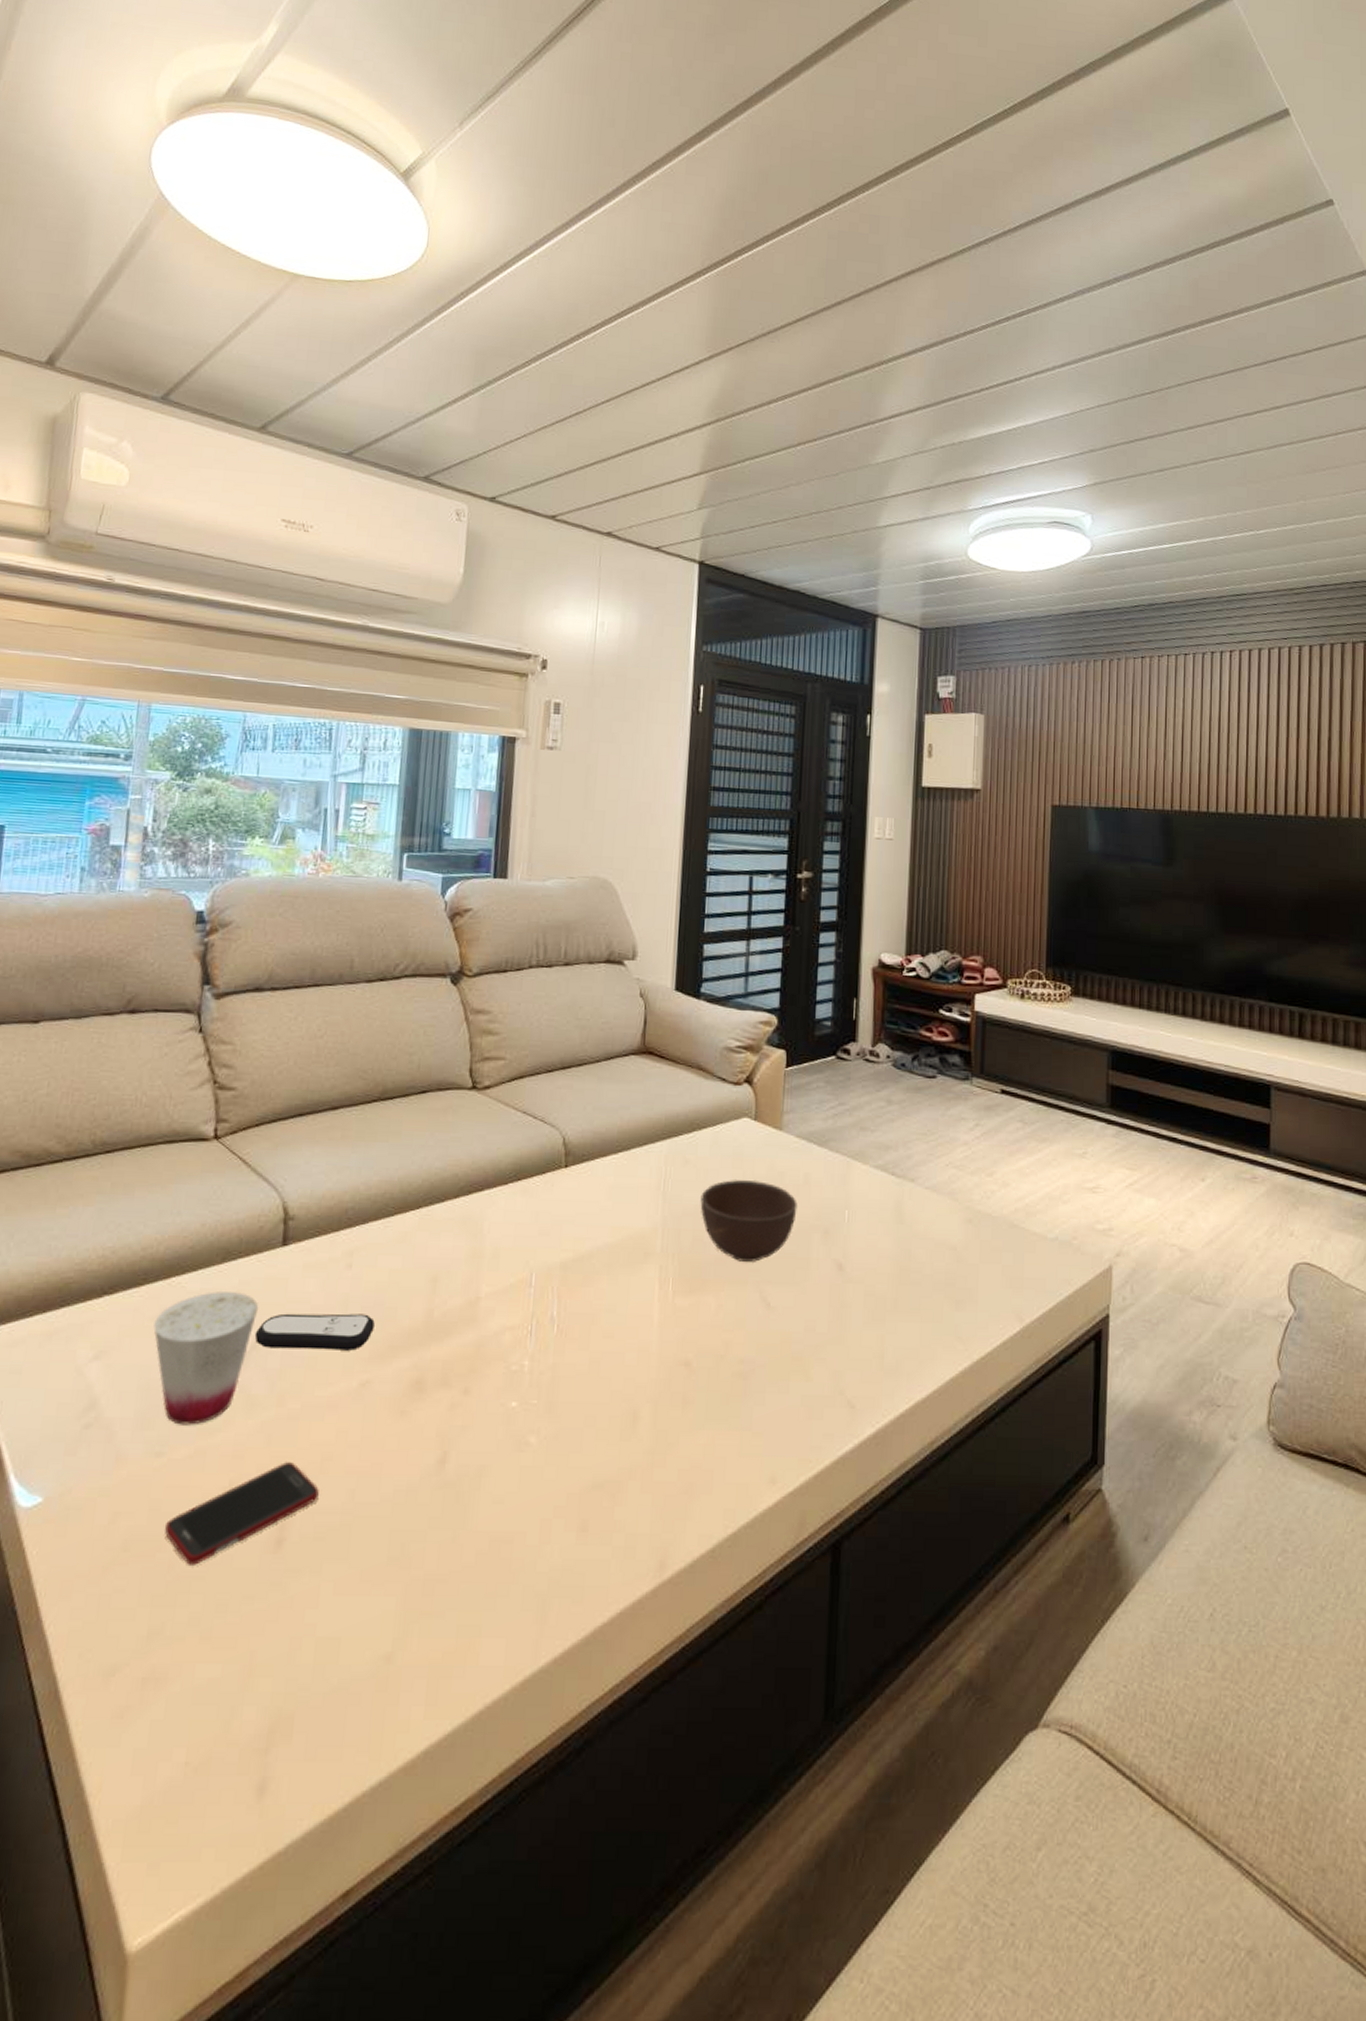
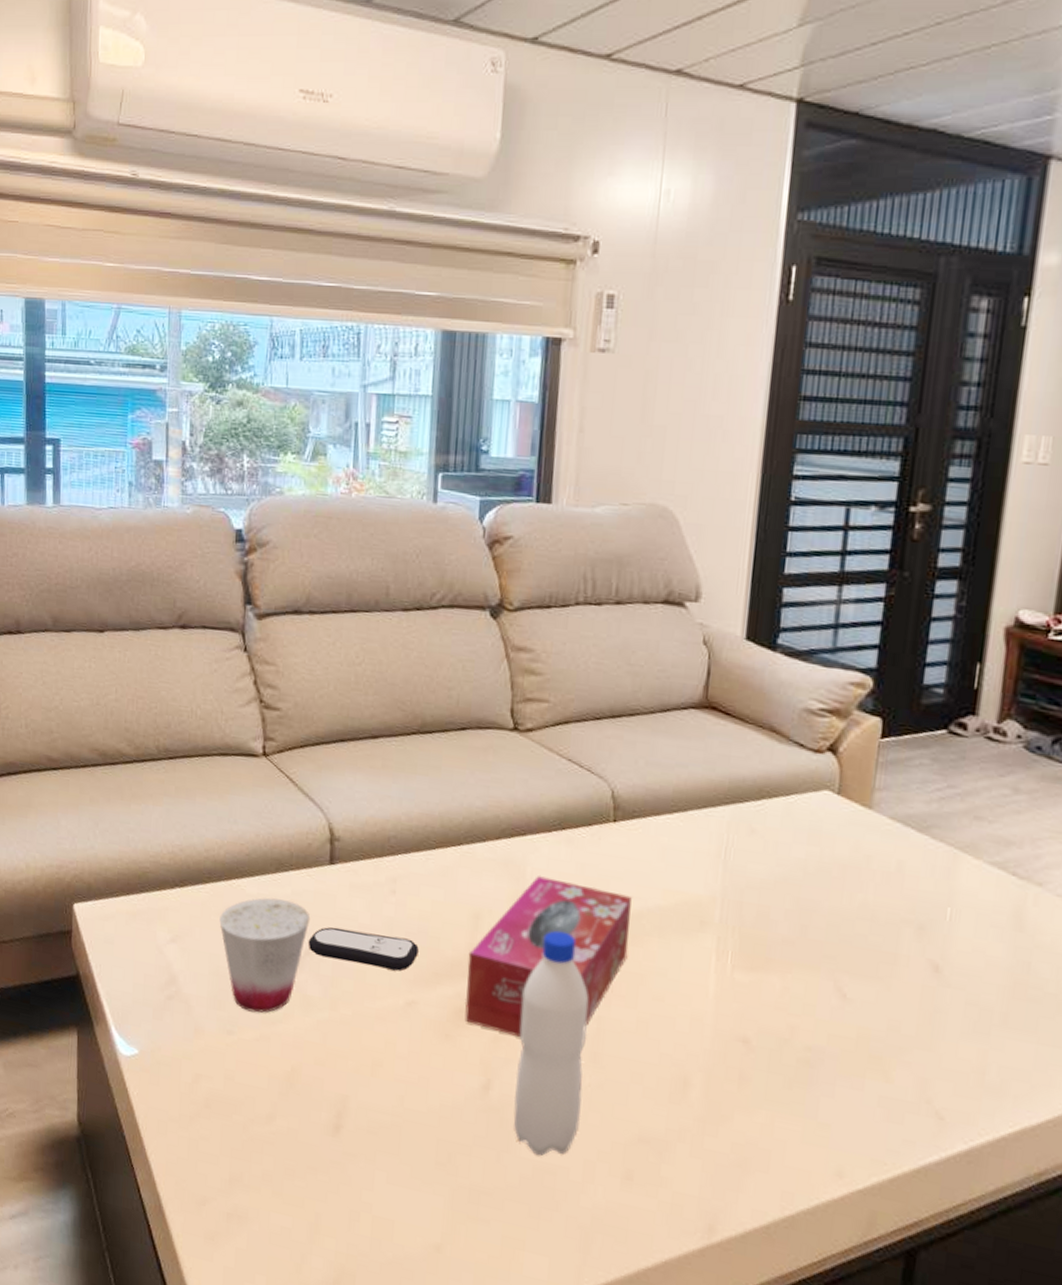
cell phone: present [165,1462,319,1565] -> none [239,1060,371,1132]
tissue box: none [421,1228,582,1399] -> present [464,875,632,1037]
water bottle: none [470,1282,544,1526] -> present [513,931,589,1156]
bowl: present [700,1179,798,1262] -> none [767,856,887,949]

